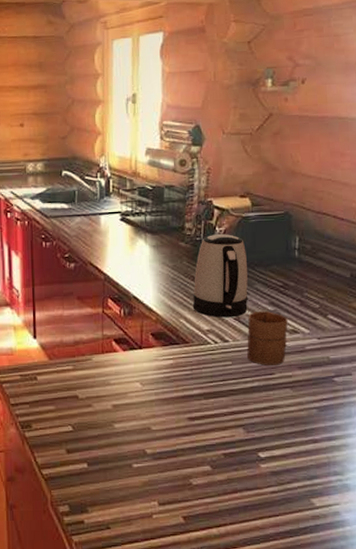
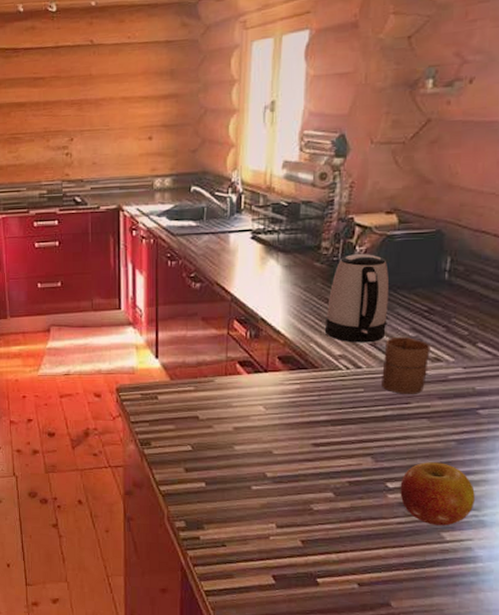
fruit: none [271,430,338,492] -> present [400,462,475,526]

